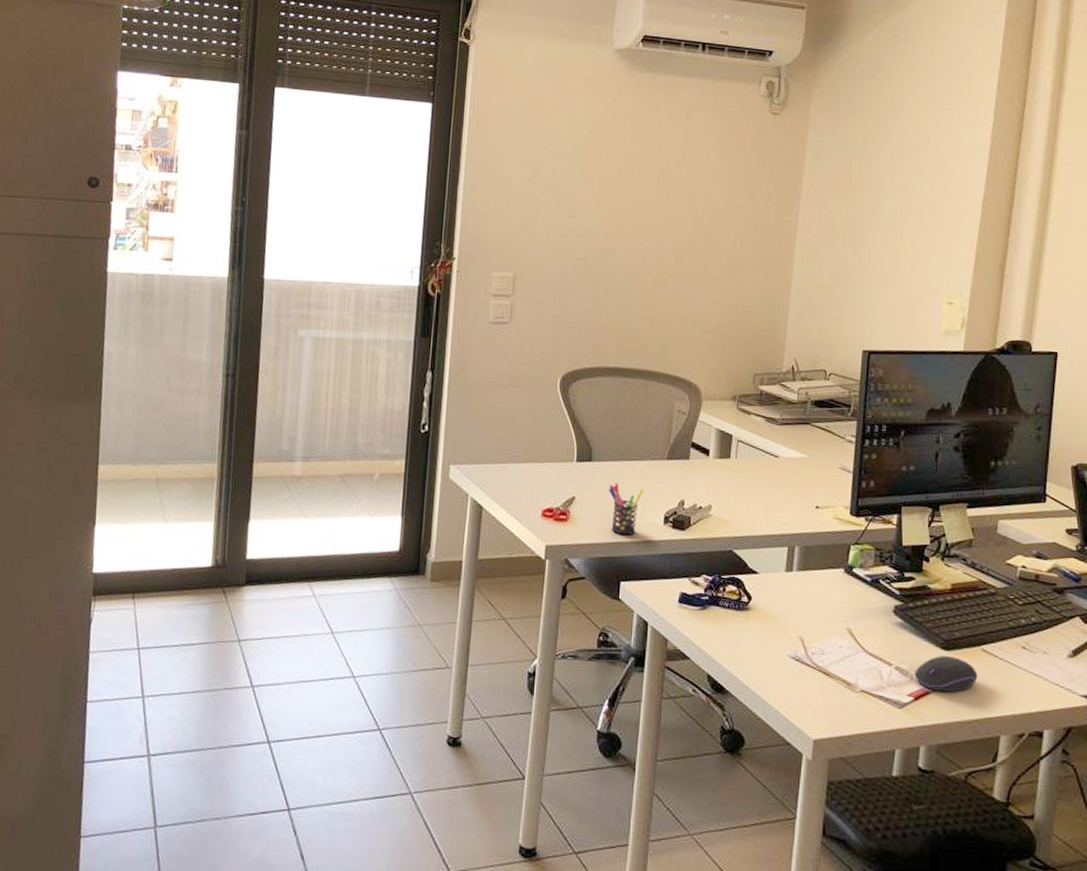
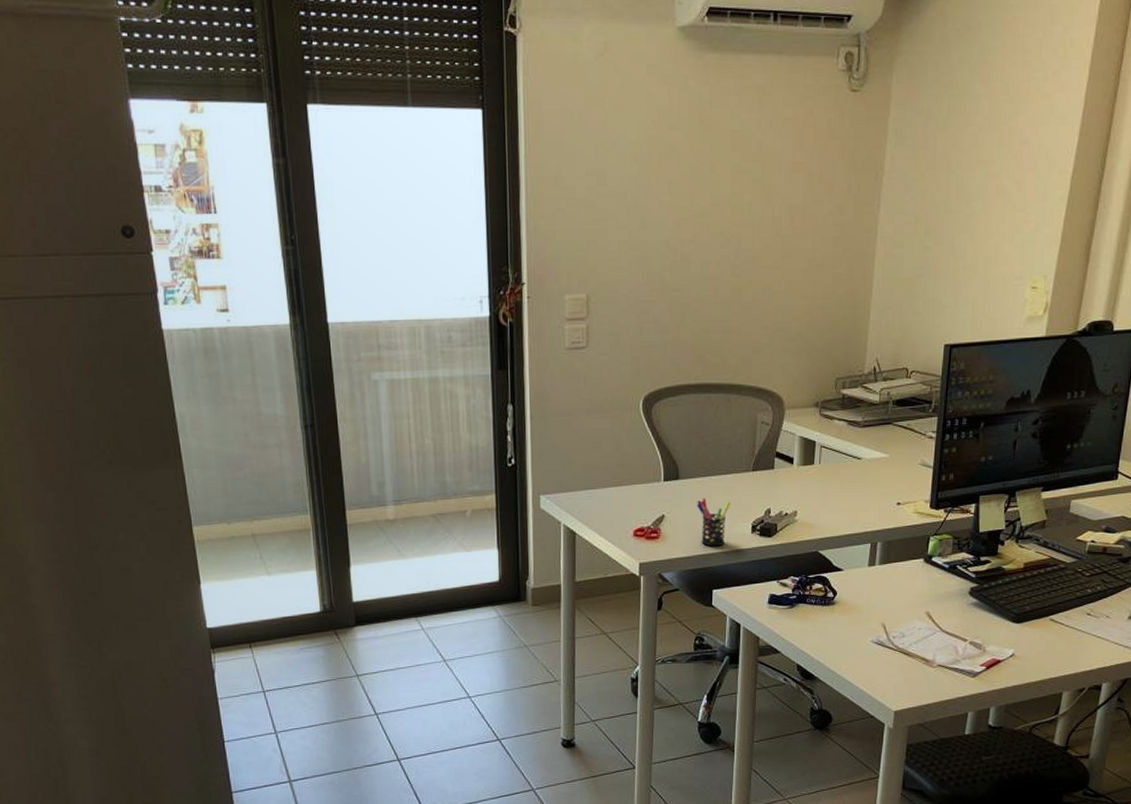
computer mouse: present [915,656,978,693] -> none [987,628,1045,660]

